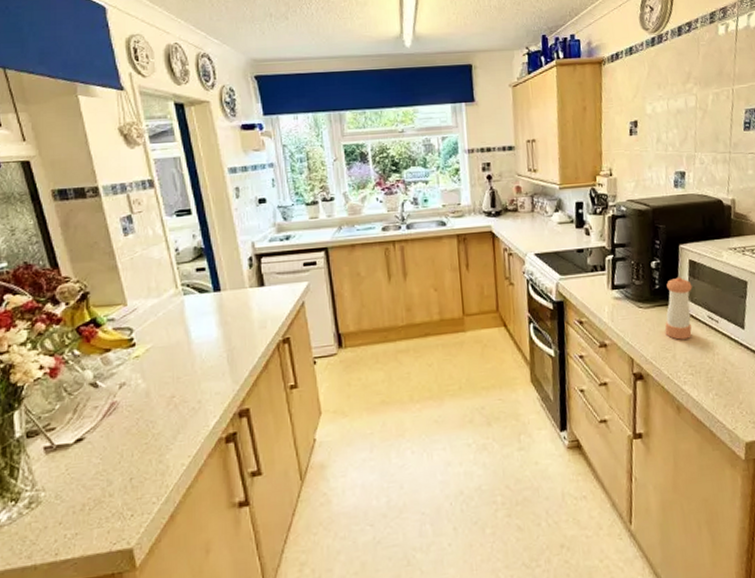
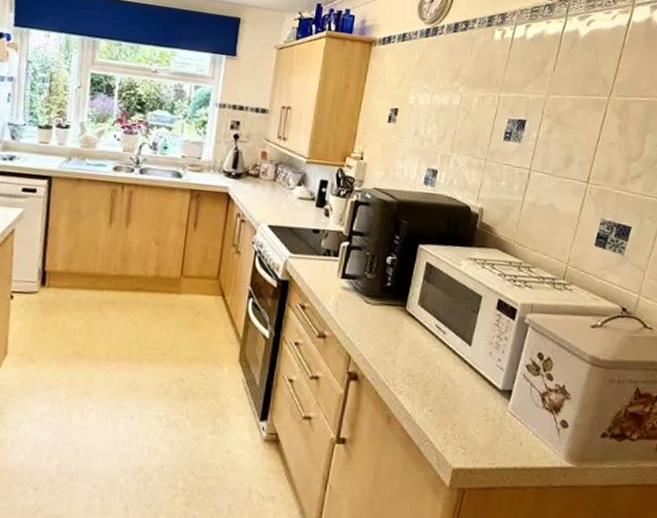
pepper shaker: present [665,277,692,340] -> none [389,278,425,346]

